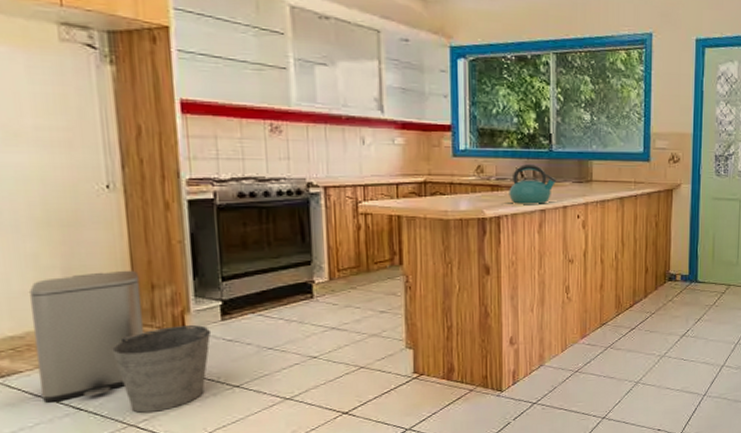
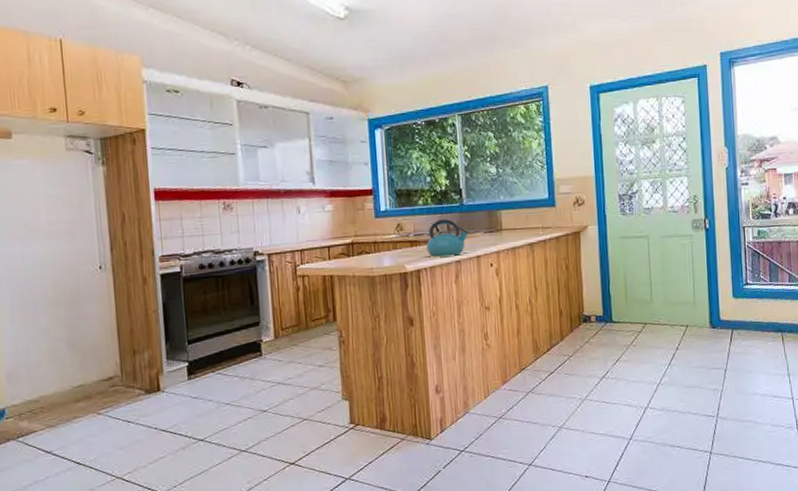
pedal bin: present [28,270,145,403] -> none [42,338,128,458]
bucket: present [112,324,212,413] -> none [103,384,181,466]

